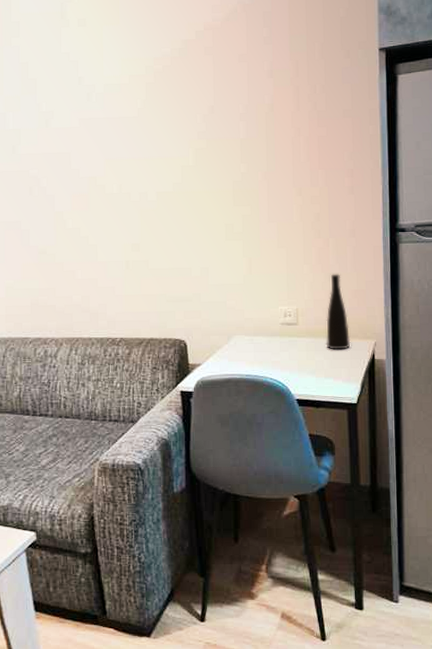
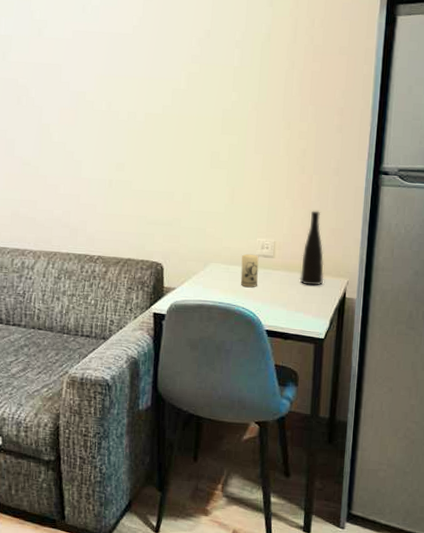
candle: none [265,323,283,358] -> present [240,254,259,288]

